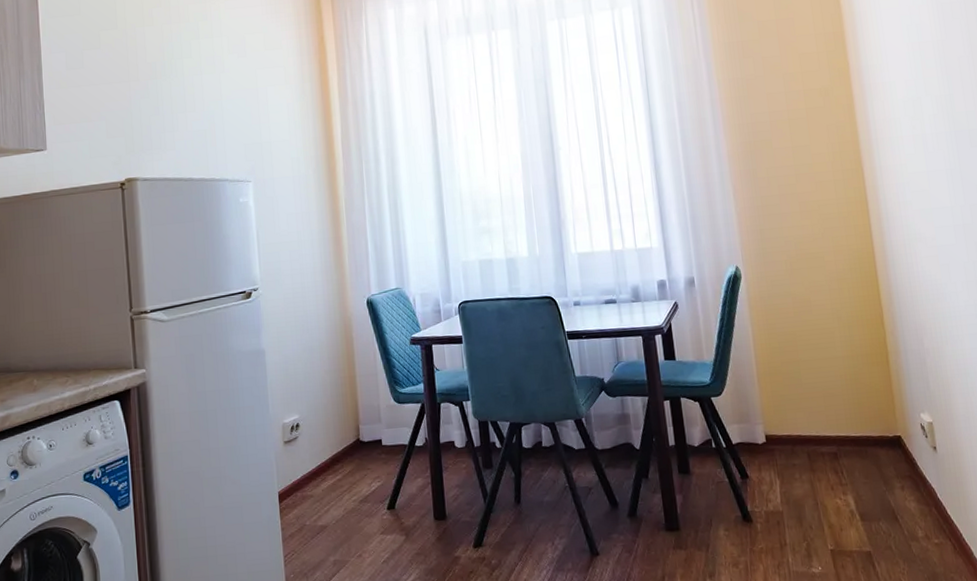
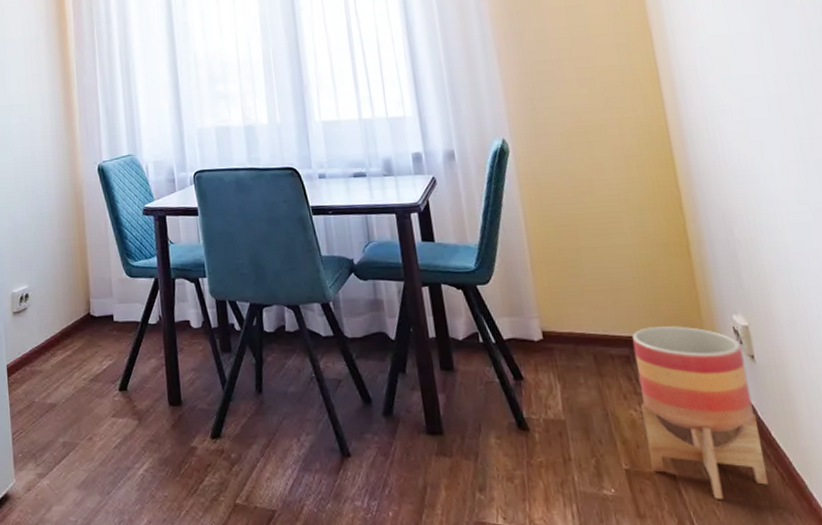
planter: none [839,425,944,569] -> present [632,326,769,499]

